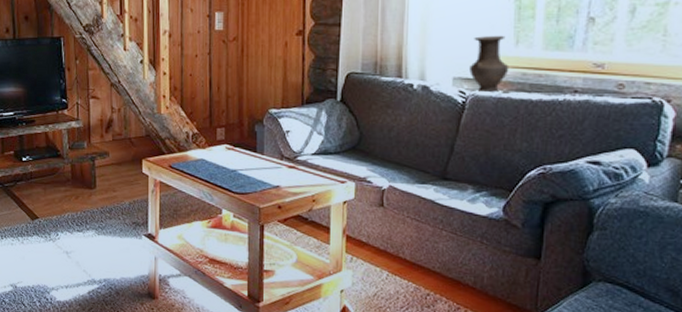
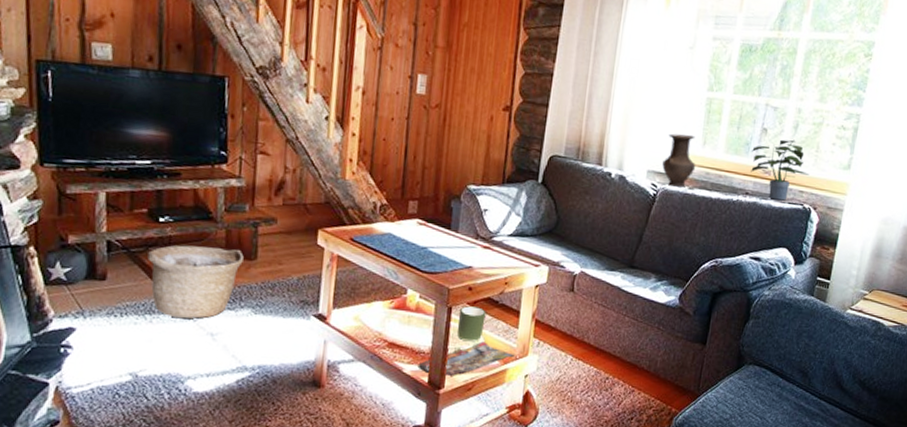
basket: none [17,179,86,240] -> present [147,245,244,319]
magazine: none [238,257,328,290] -> present [419,341,514,376]
mug: none [270,223,297,258] -> present [457,306,486,342]
potted plant: none [577,25,657,96] -> present [751,139,810,201]

